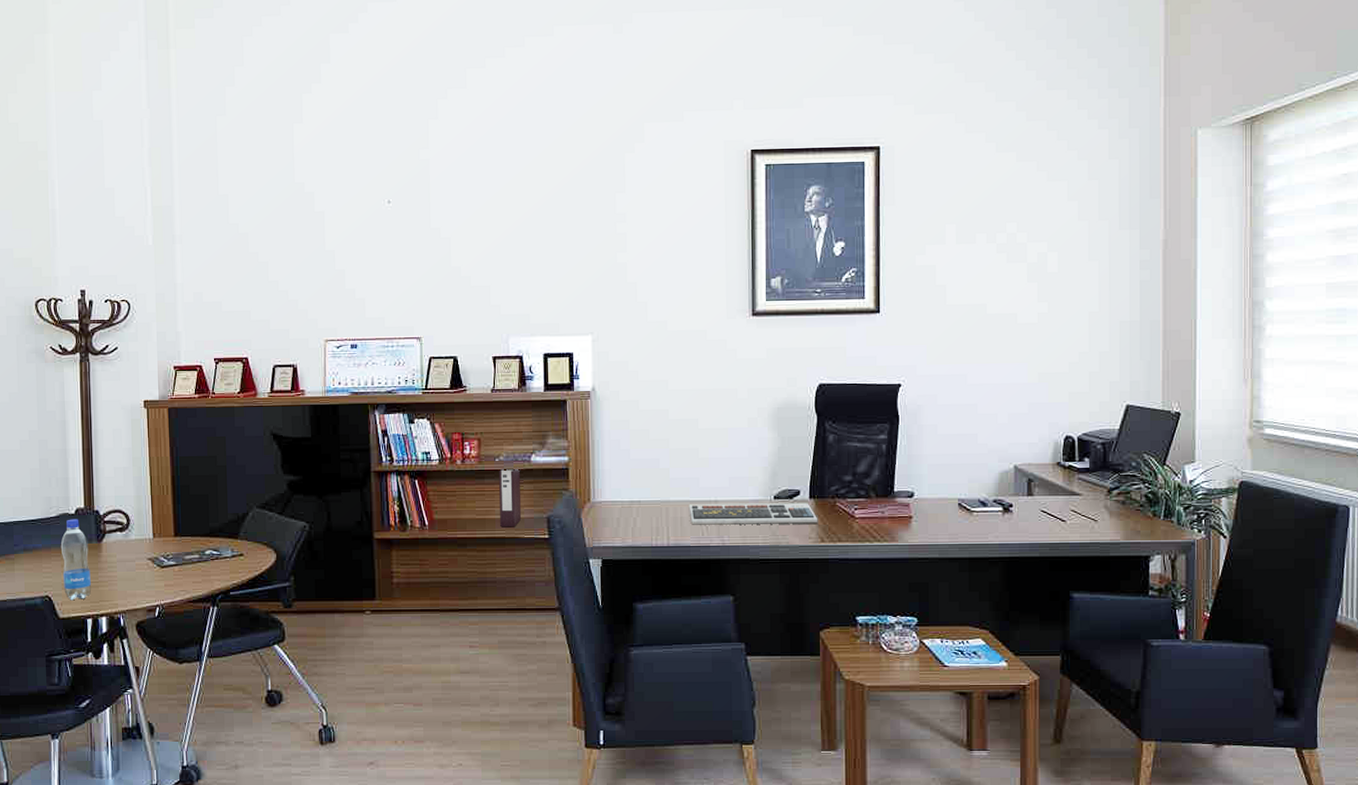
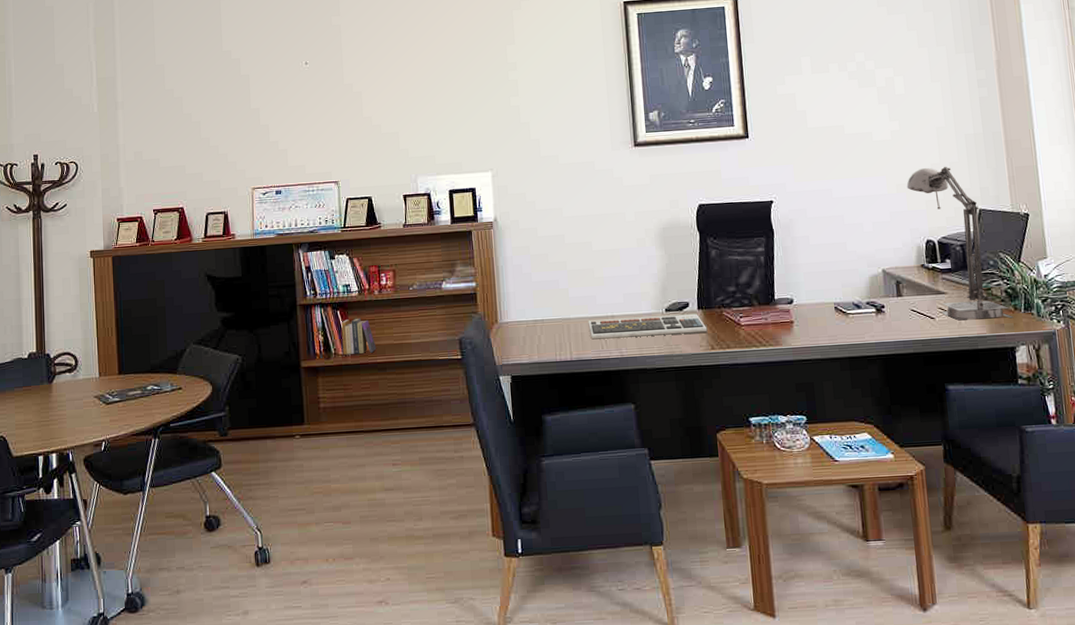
bottle: present [60,519,92,601] -> none [14,363,43,440]
books: none [419,488,457,527] -> present [341,318,377,355]
binder: present [499,467,521,528] -> none [413,294,435,351]
desk lamp: none [1049,355,1151,525] -> present [906,166,1013,321]

